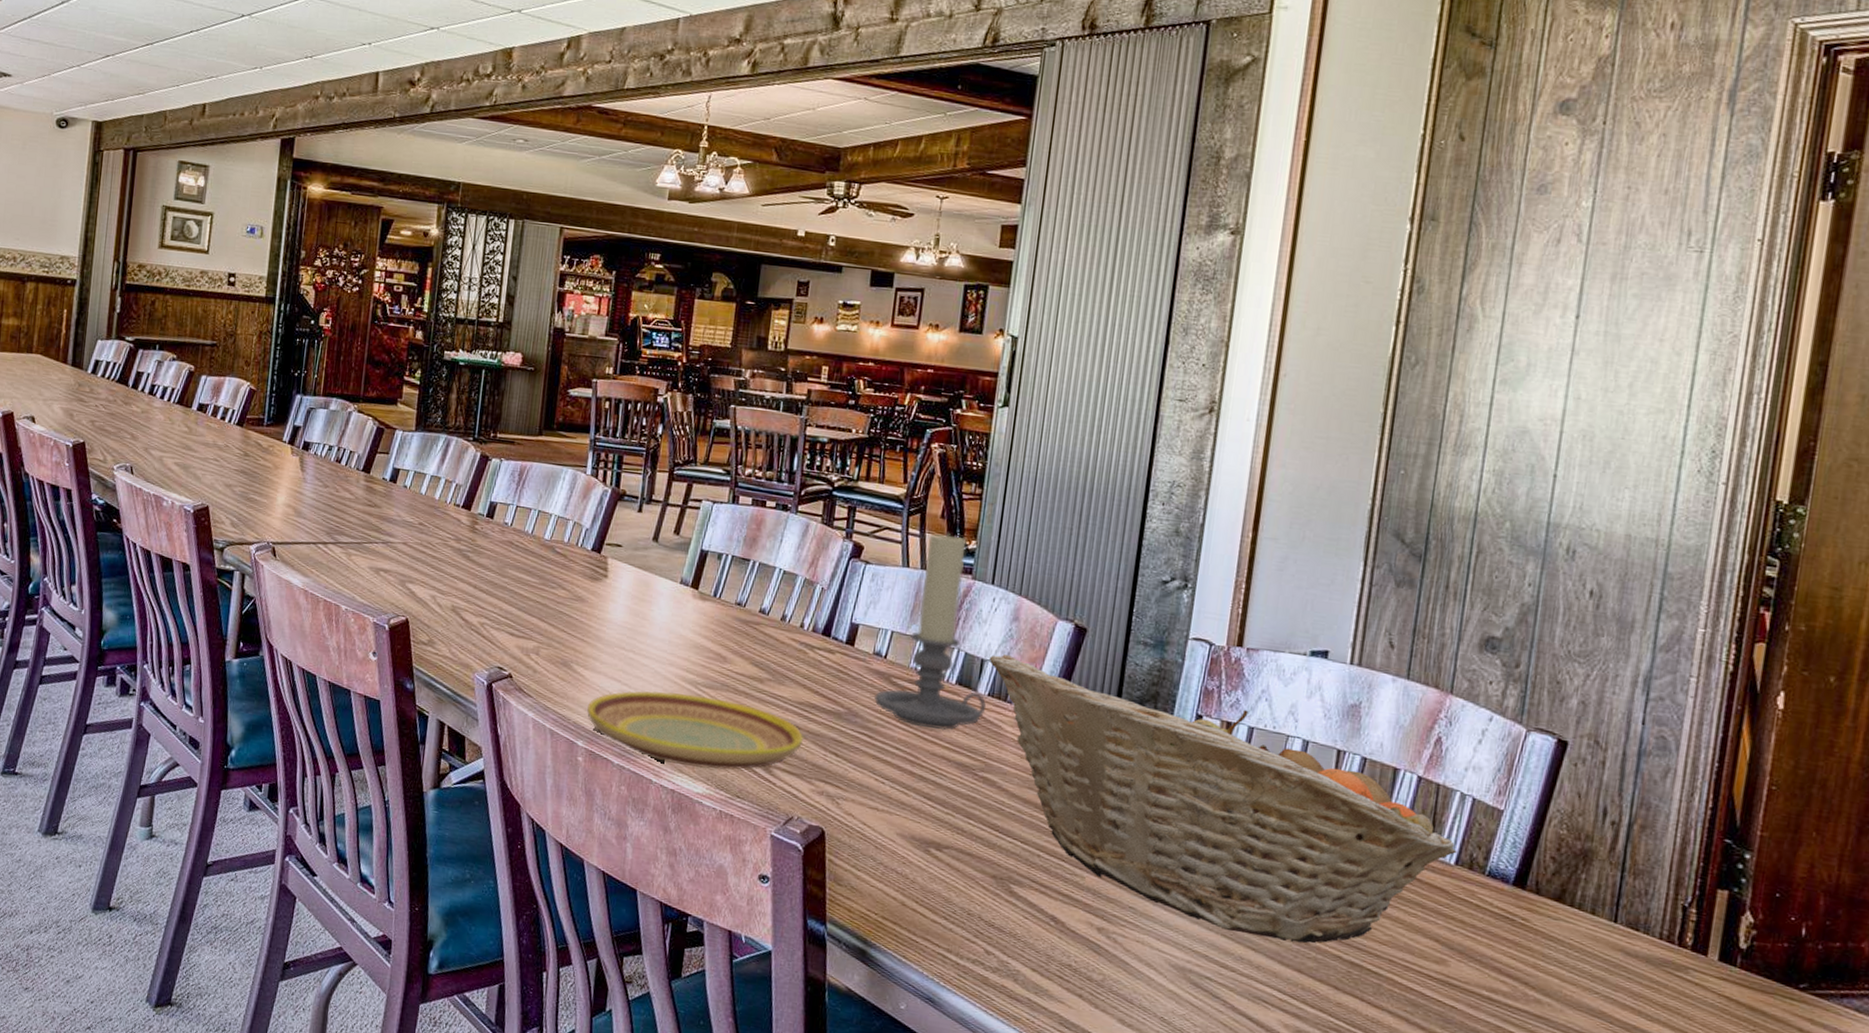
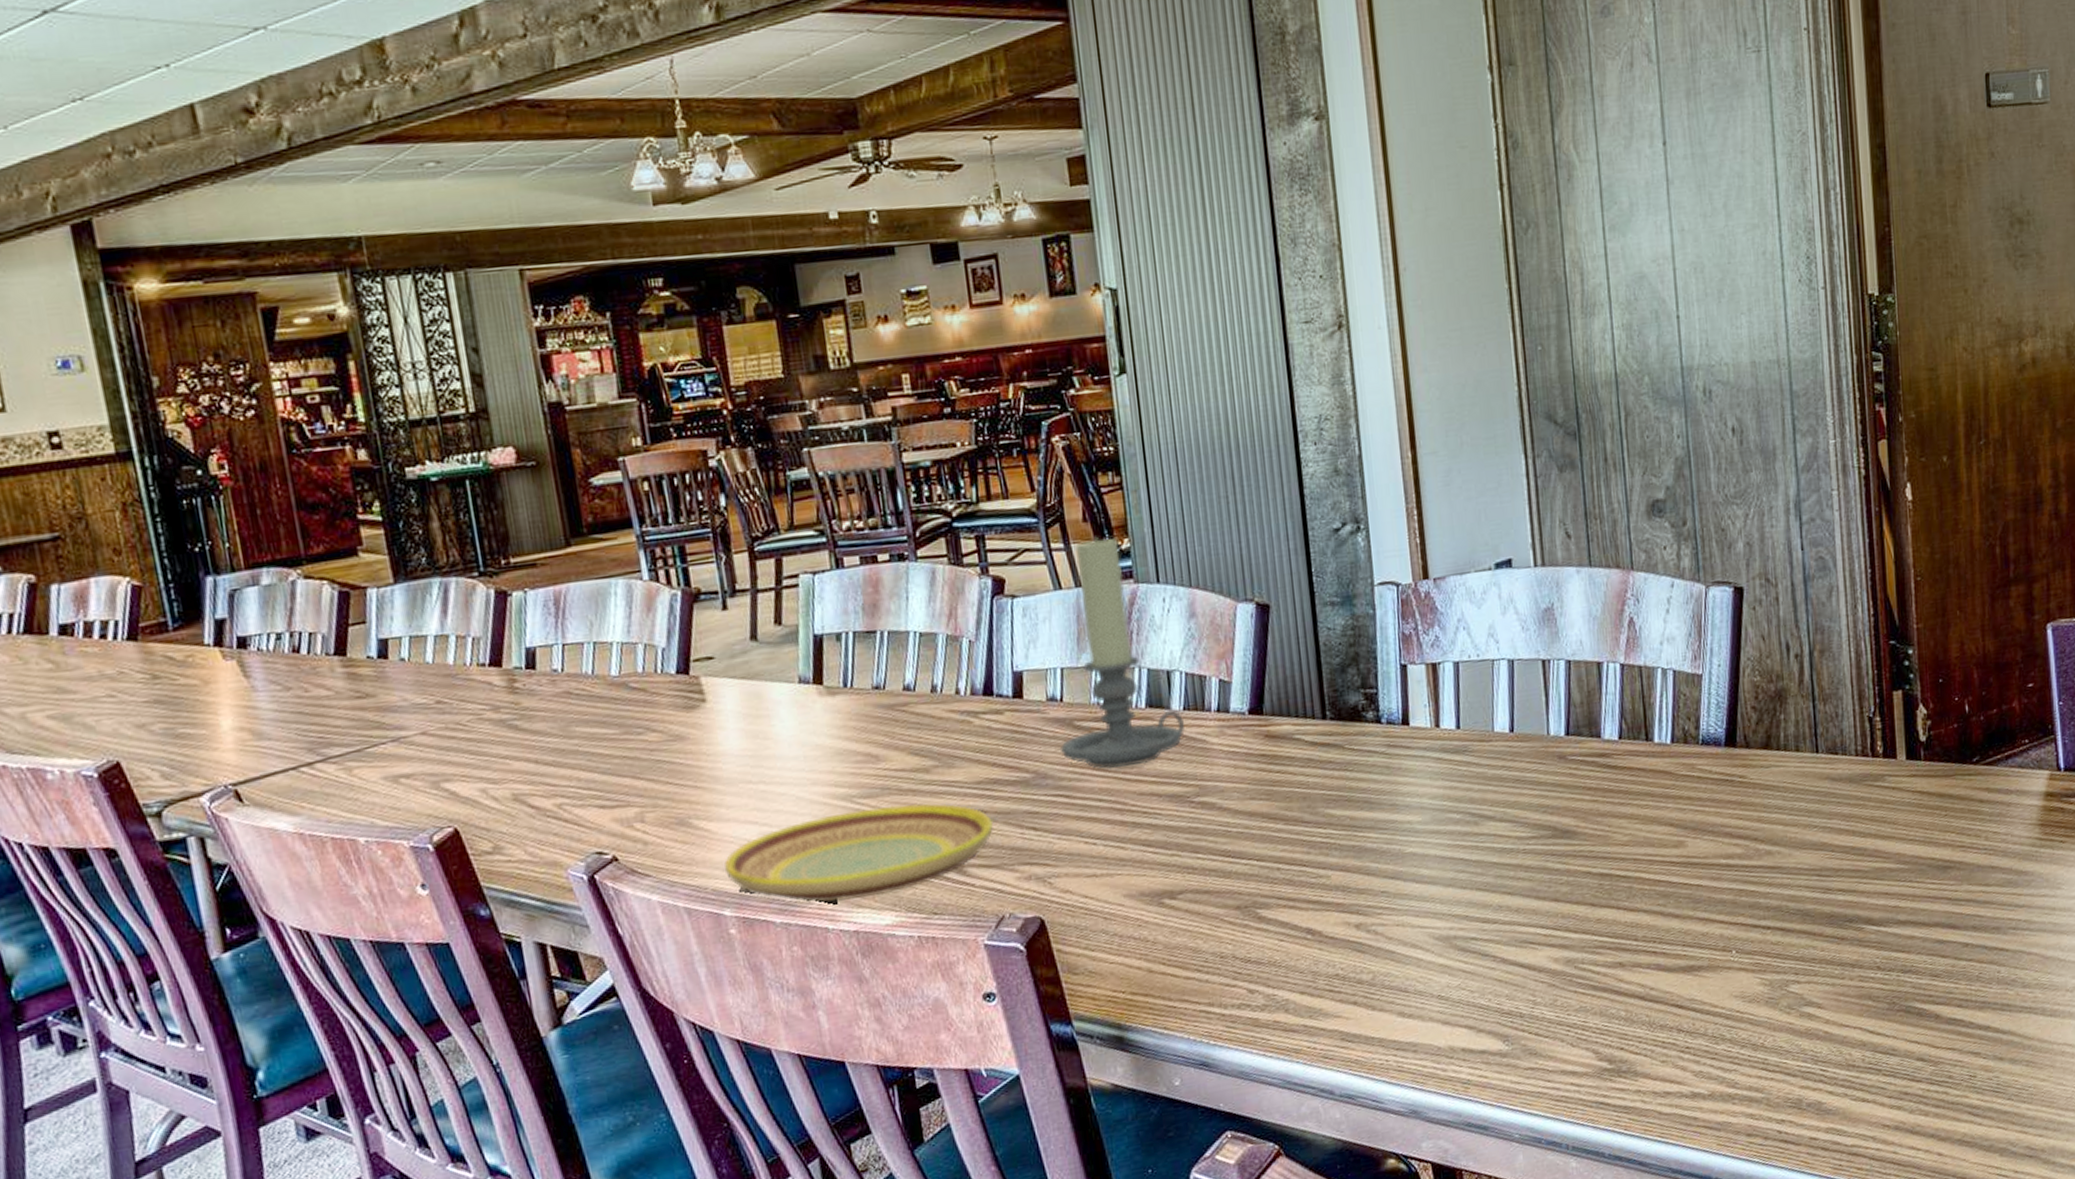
fruit basket: present [989,654,1457,944] -> none [1174,645,1670,883]

